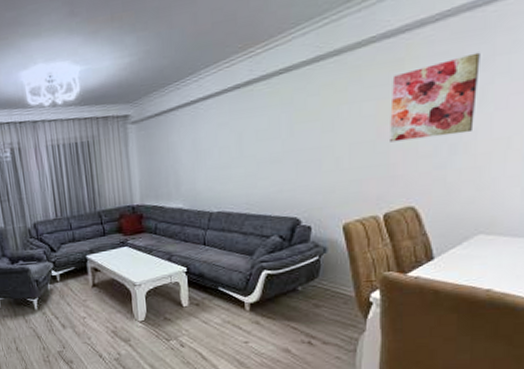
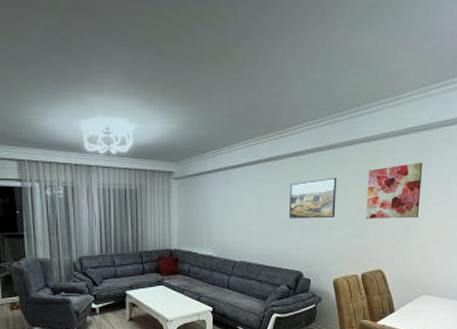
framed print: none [278,92,346,154] -> present [289,177,337,219]

